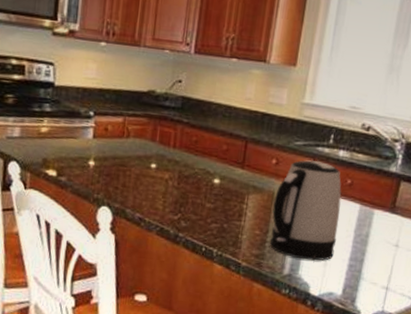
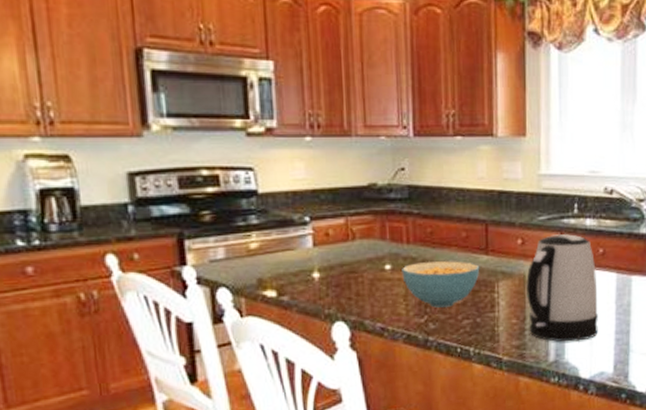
cereal bowl: none [164,166,235,210] -> present [402,261,480,308]

